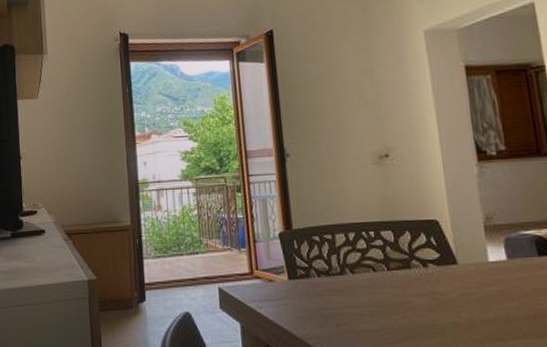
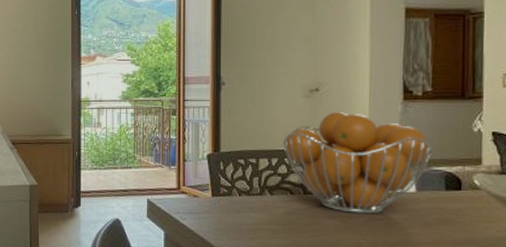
fruit basket: none [358,178,518,288] -> present [283,112,433,214]

